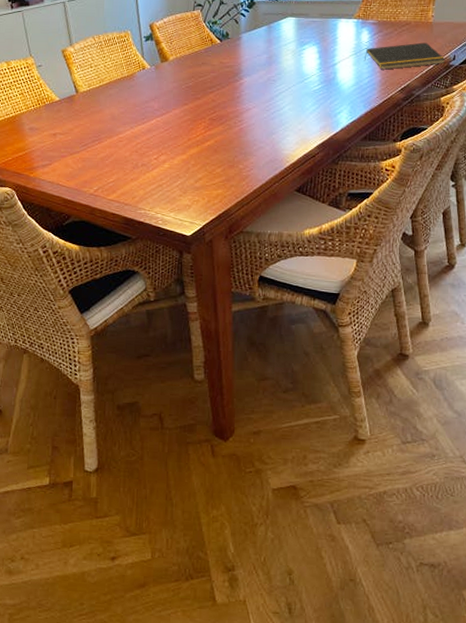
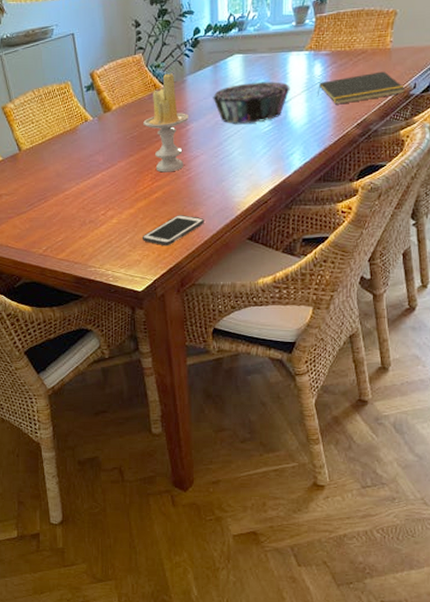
cell phone: none [192,164,254,193] -> present [141,215,204,246]
candle: none [199,30,243,122] -> present [143,73,189,173]
decorative bowl: none [265,44,339,82] -> present [212,81,290,124]

